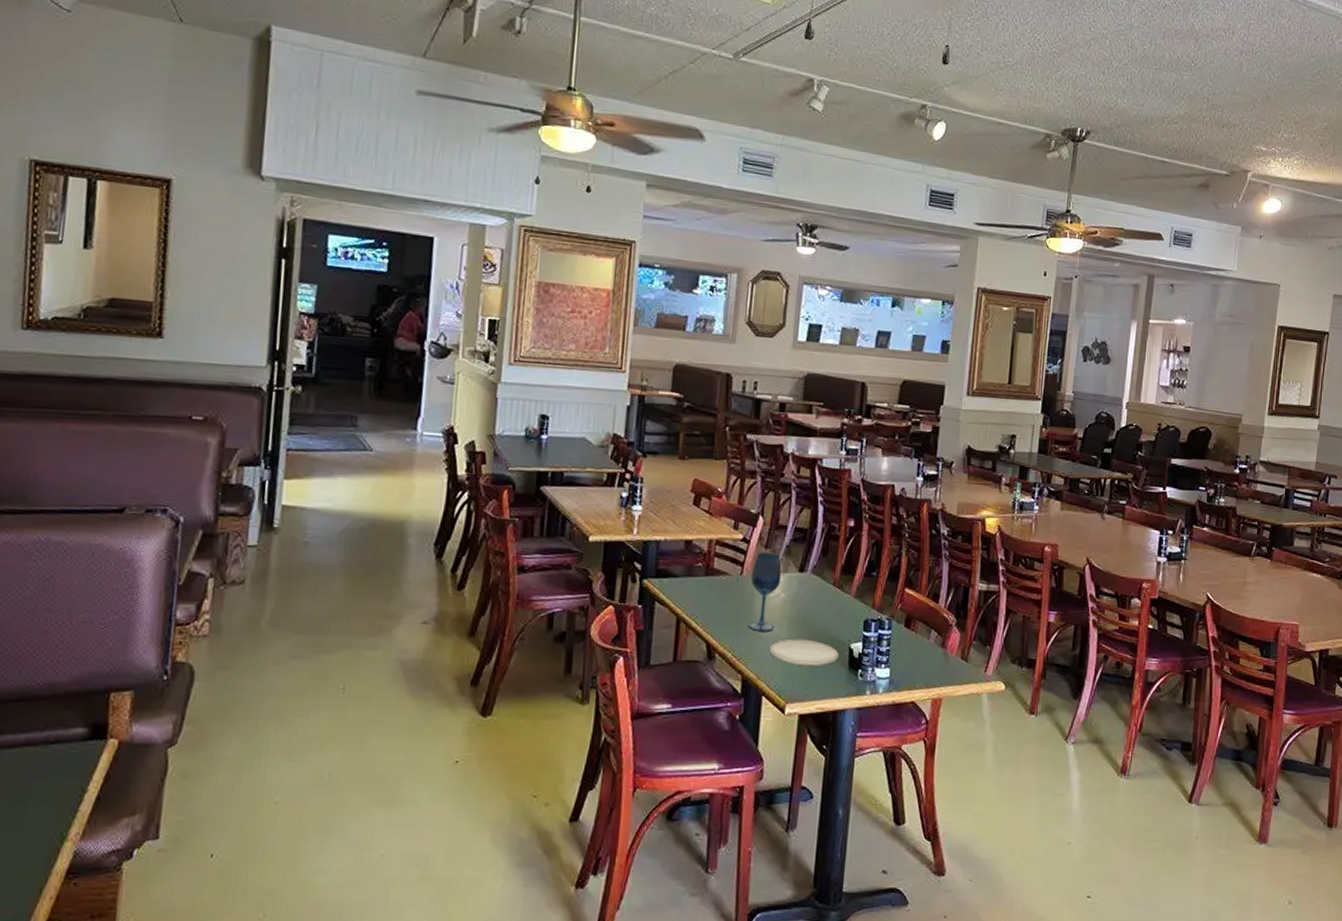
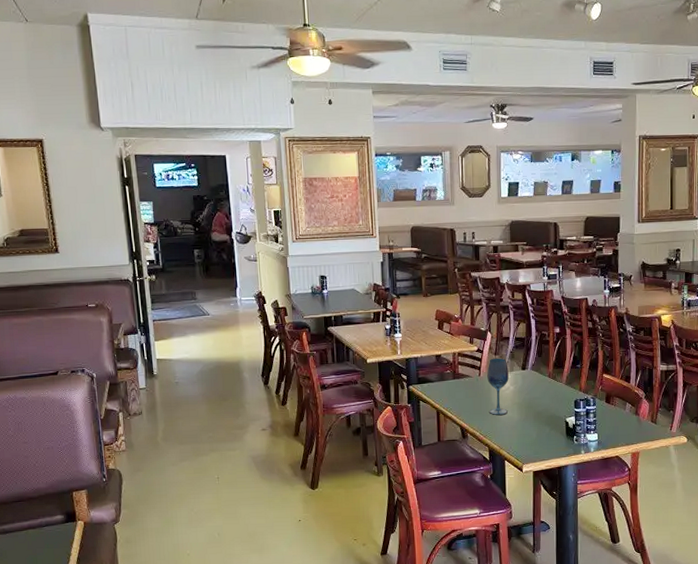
plate: present [769,638,839,666] -> none [506,418,558,437]

